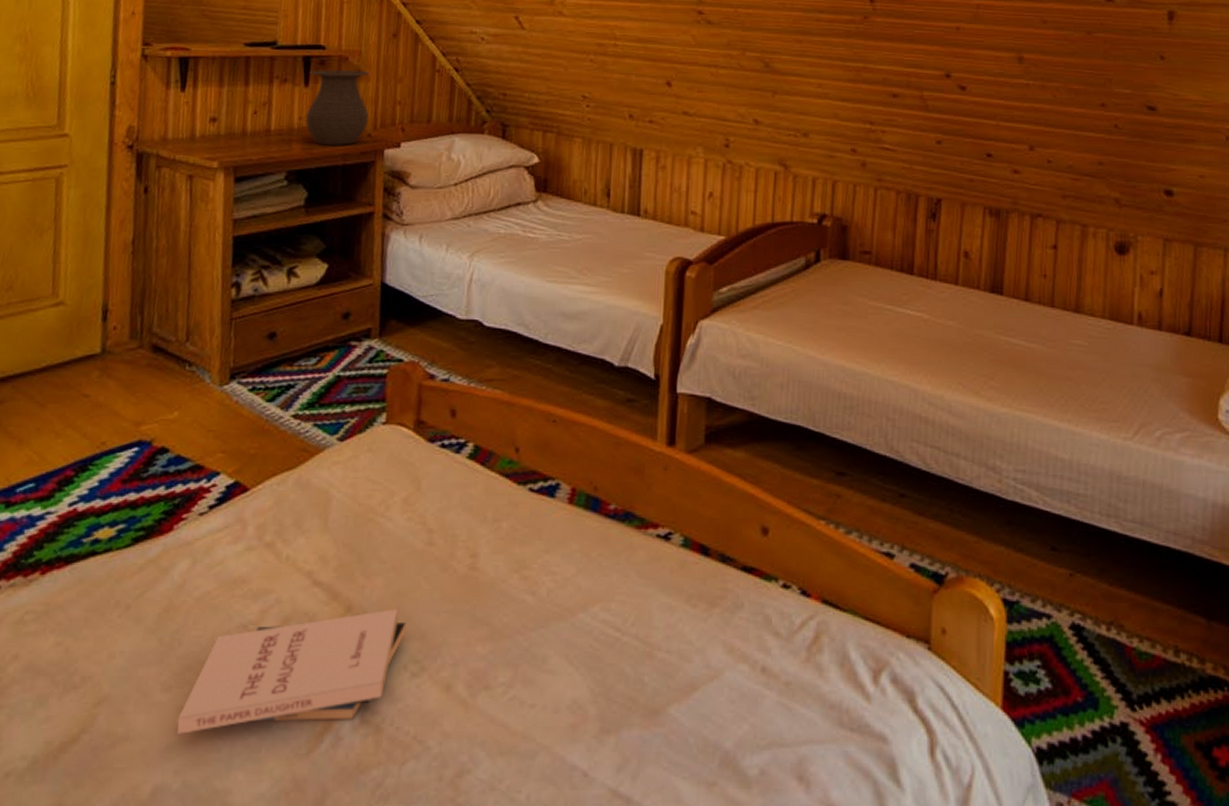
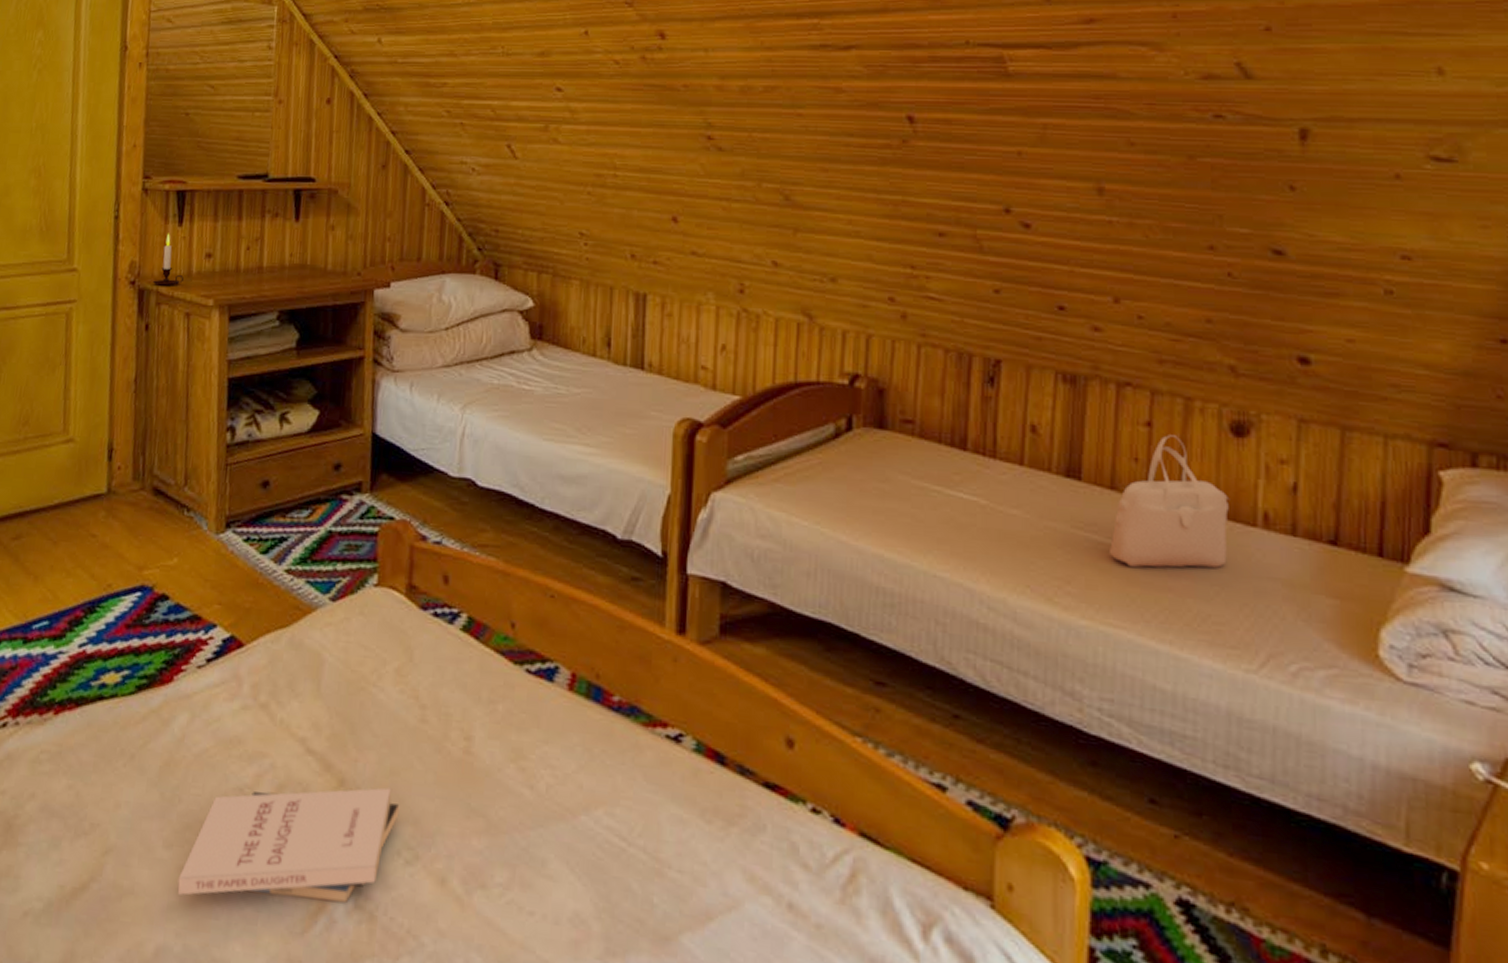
candle: none [152,98,186,150] -> present [152,233,184,286]
vase: present [305,70,370,145] -> none [296,203,360,284]
handbag: none [1023,255,1113,362] -> present [1108,435,1229,568]

